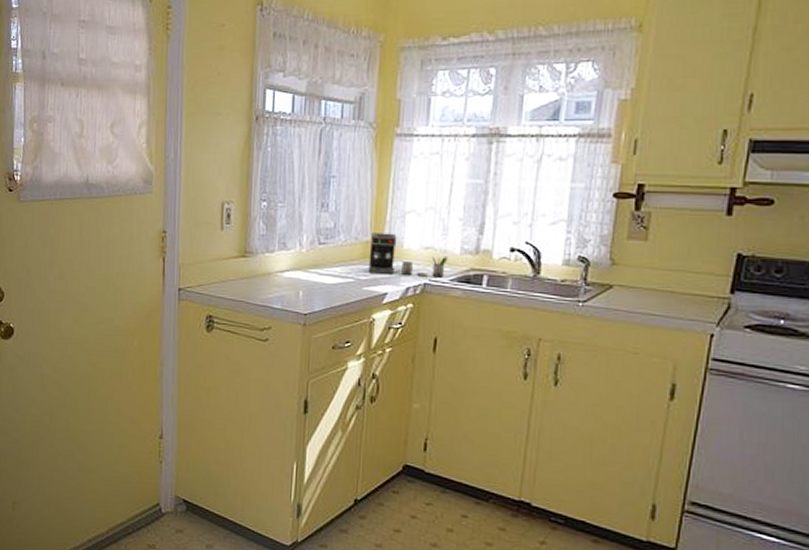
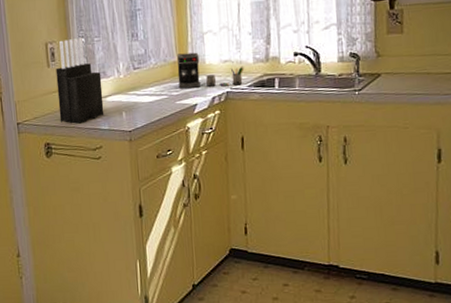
knife block: none [227,200,281,298] -> present [55,37,104,124]

